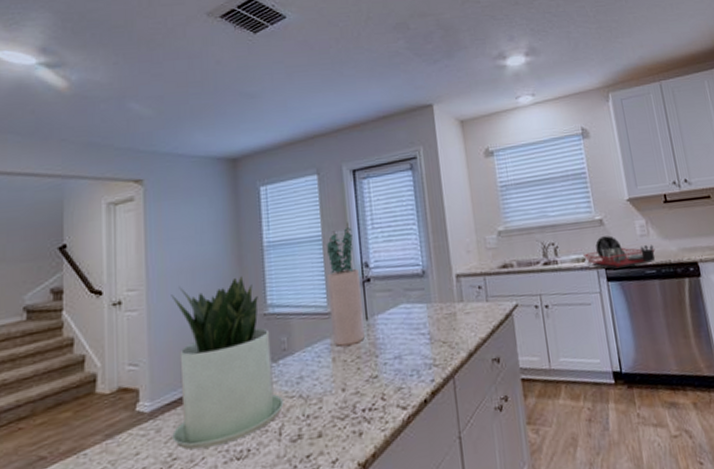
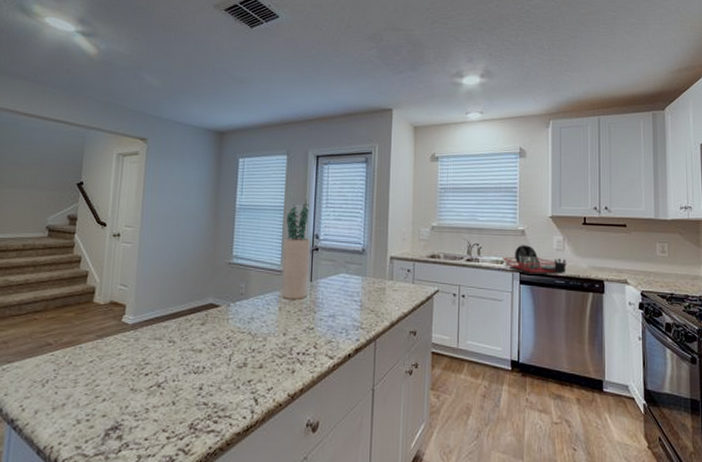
planter: present [171,276,284,450] -> none [147,229,236,360]

